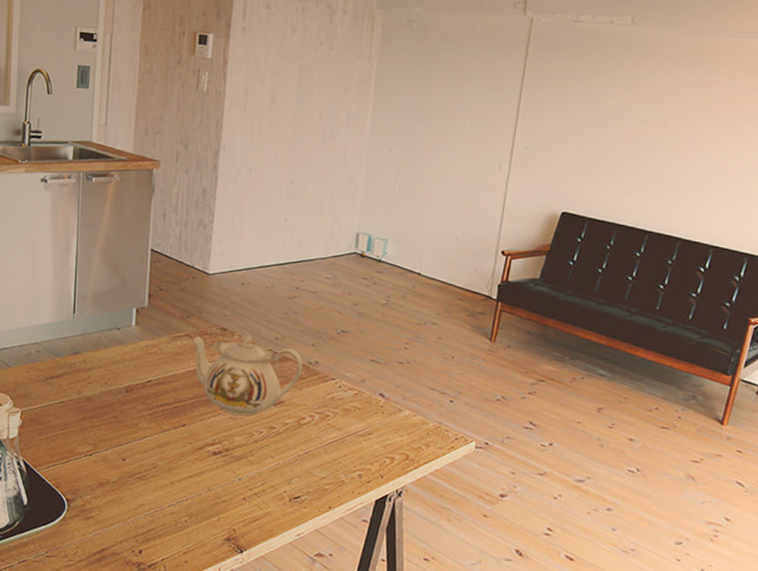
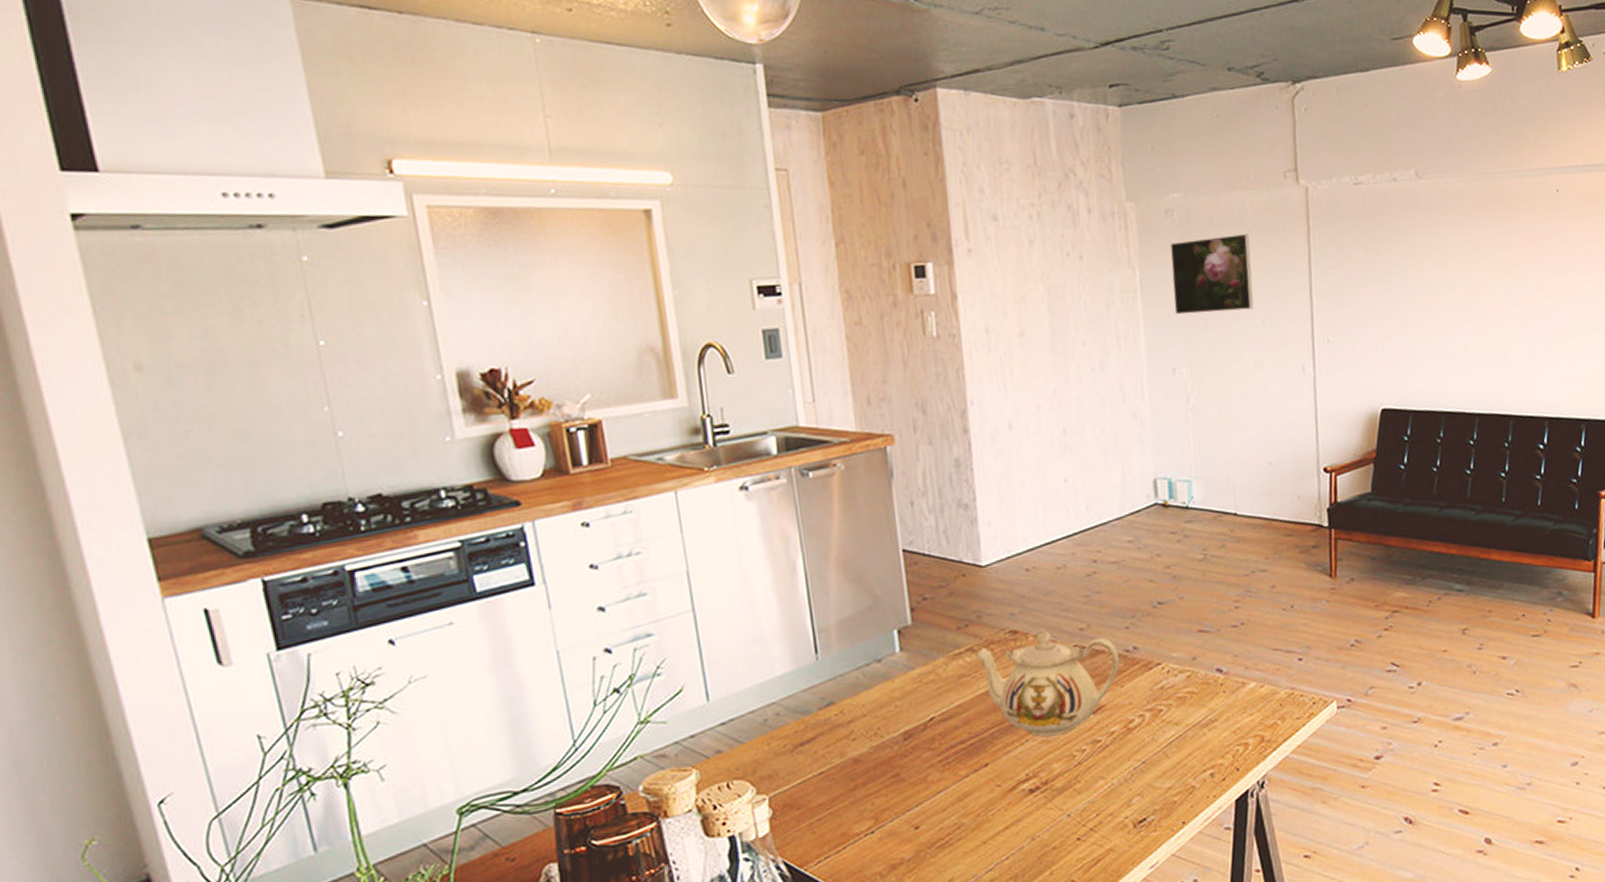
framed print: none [400,47,474,111] -> present [1170,233,1254,315]

